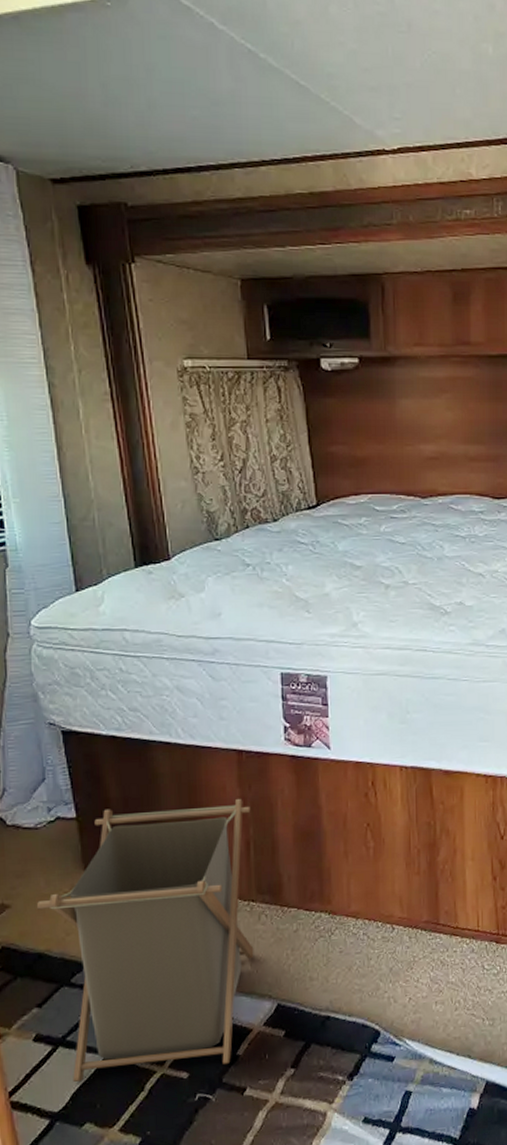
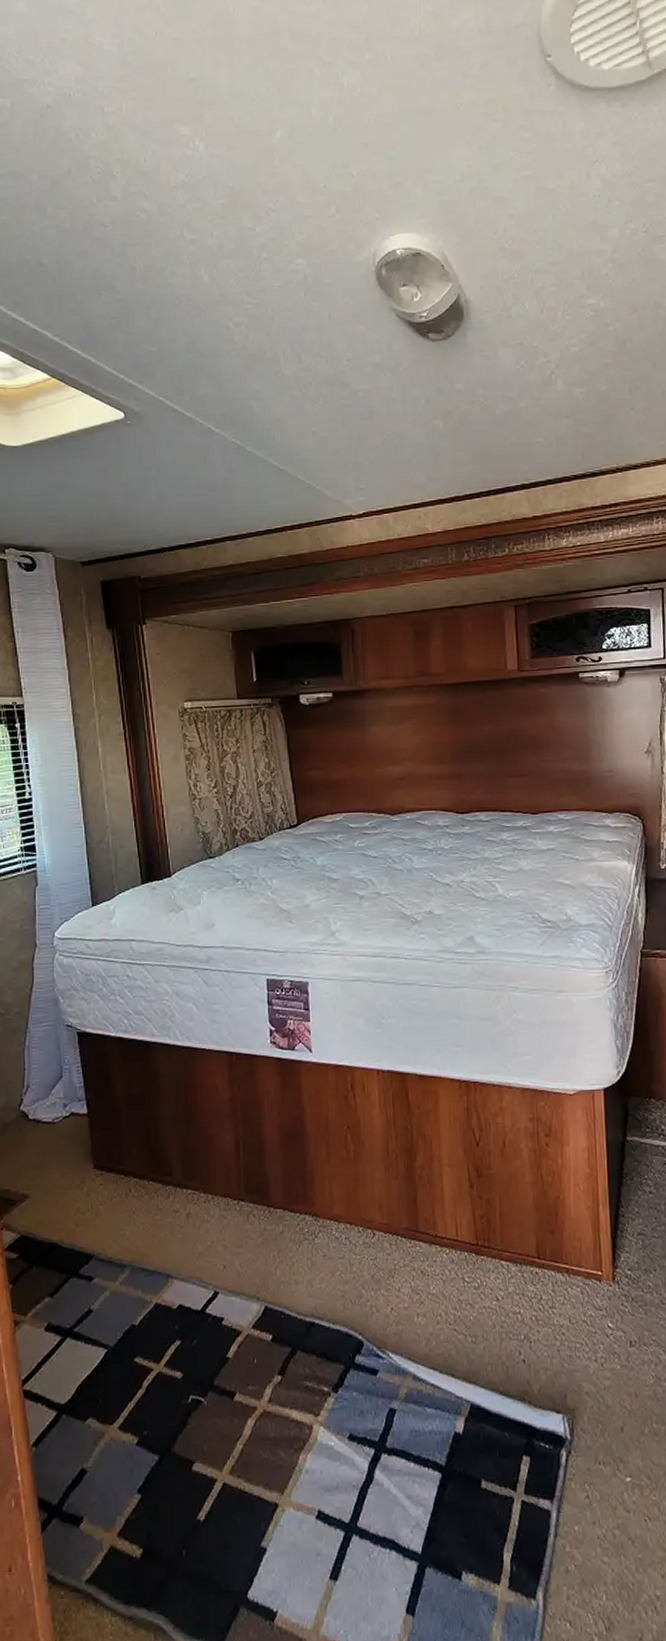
laundry basket: present [37,798,254,1083] -> none [52,1098,243,1375]

